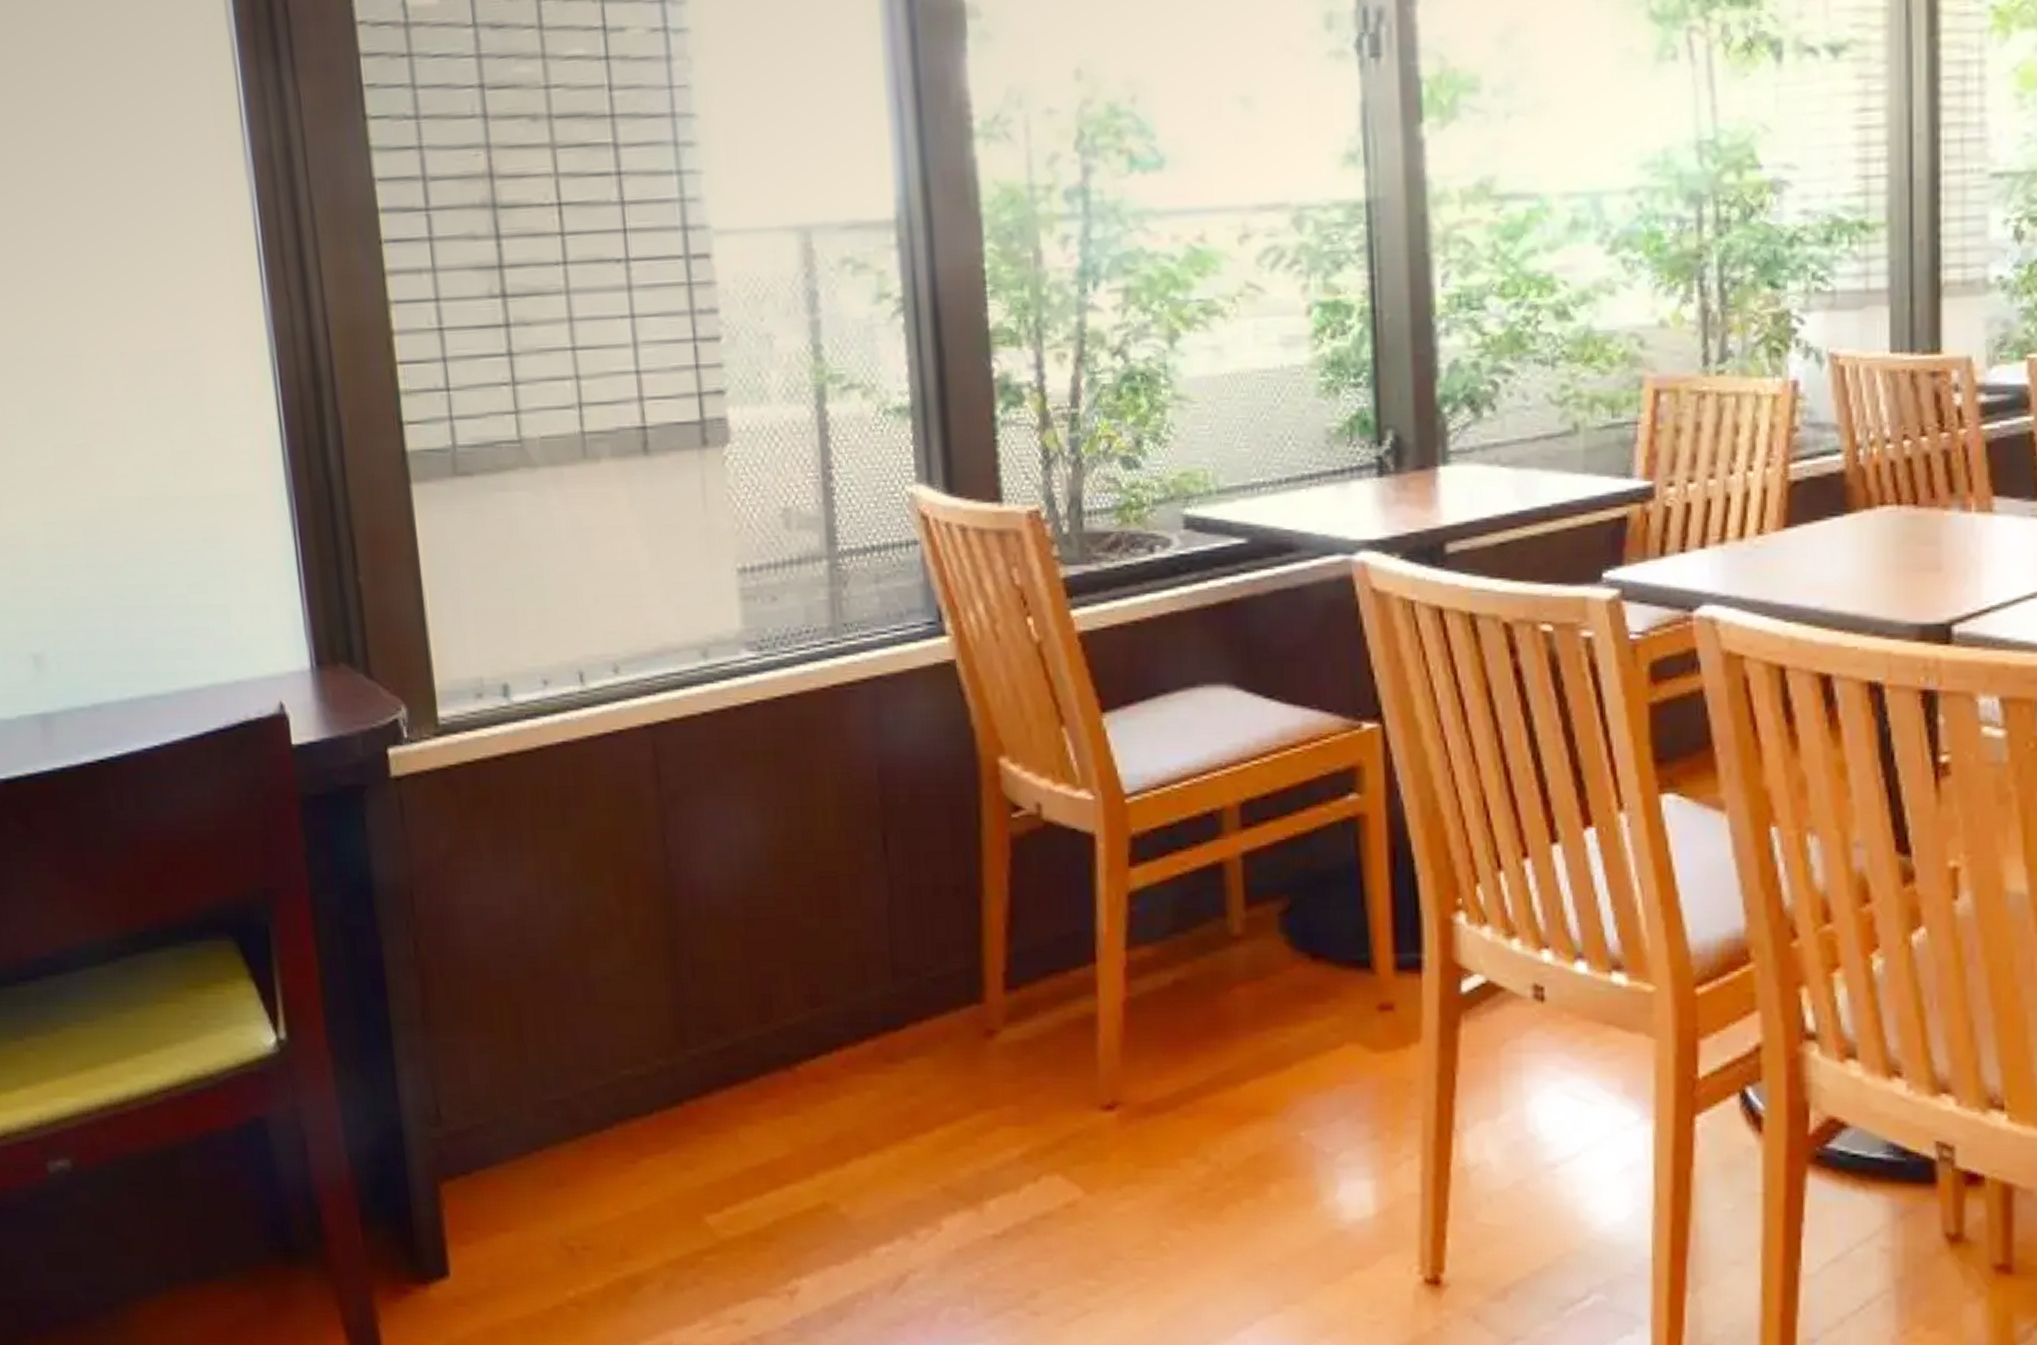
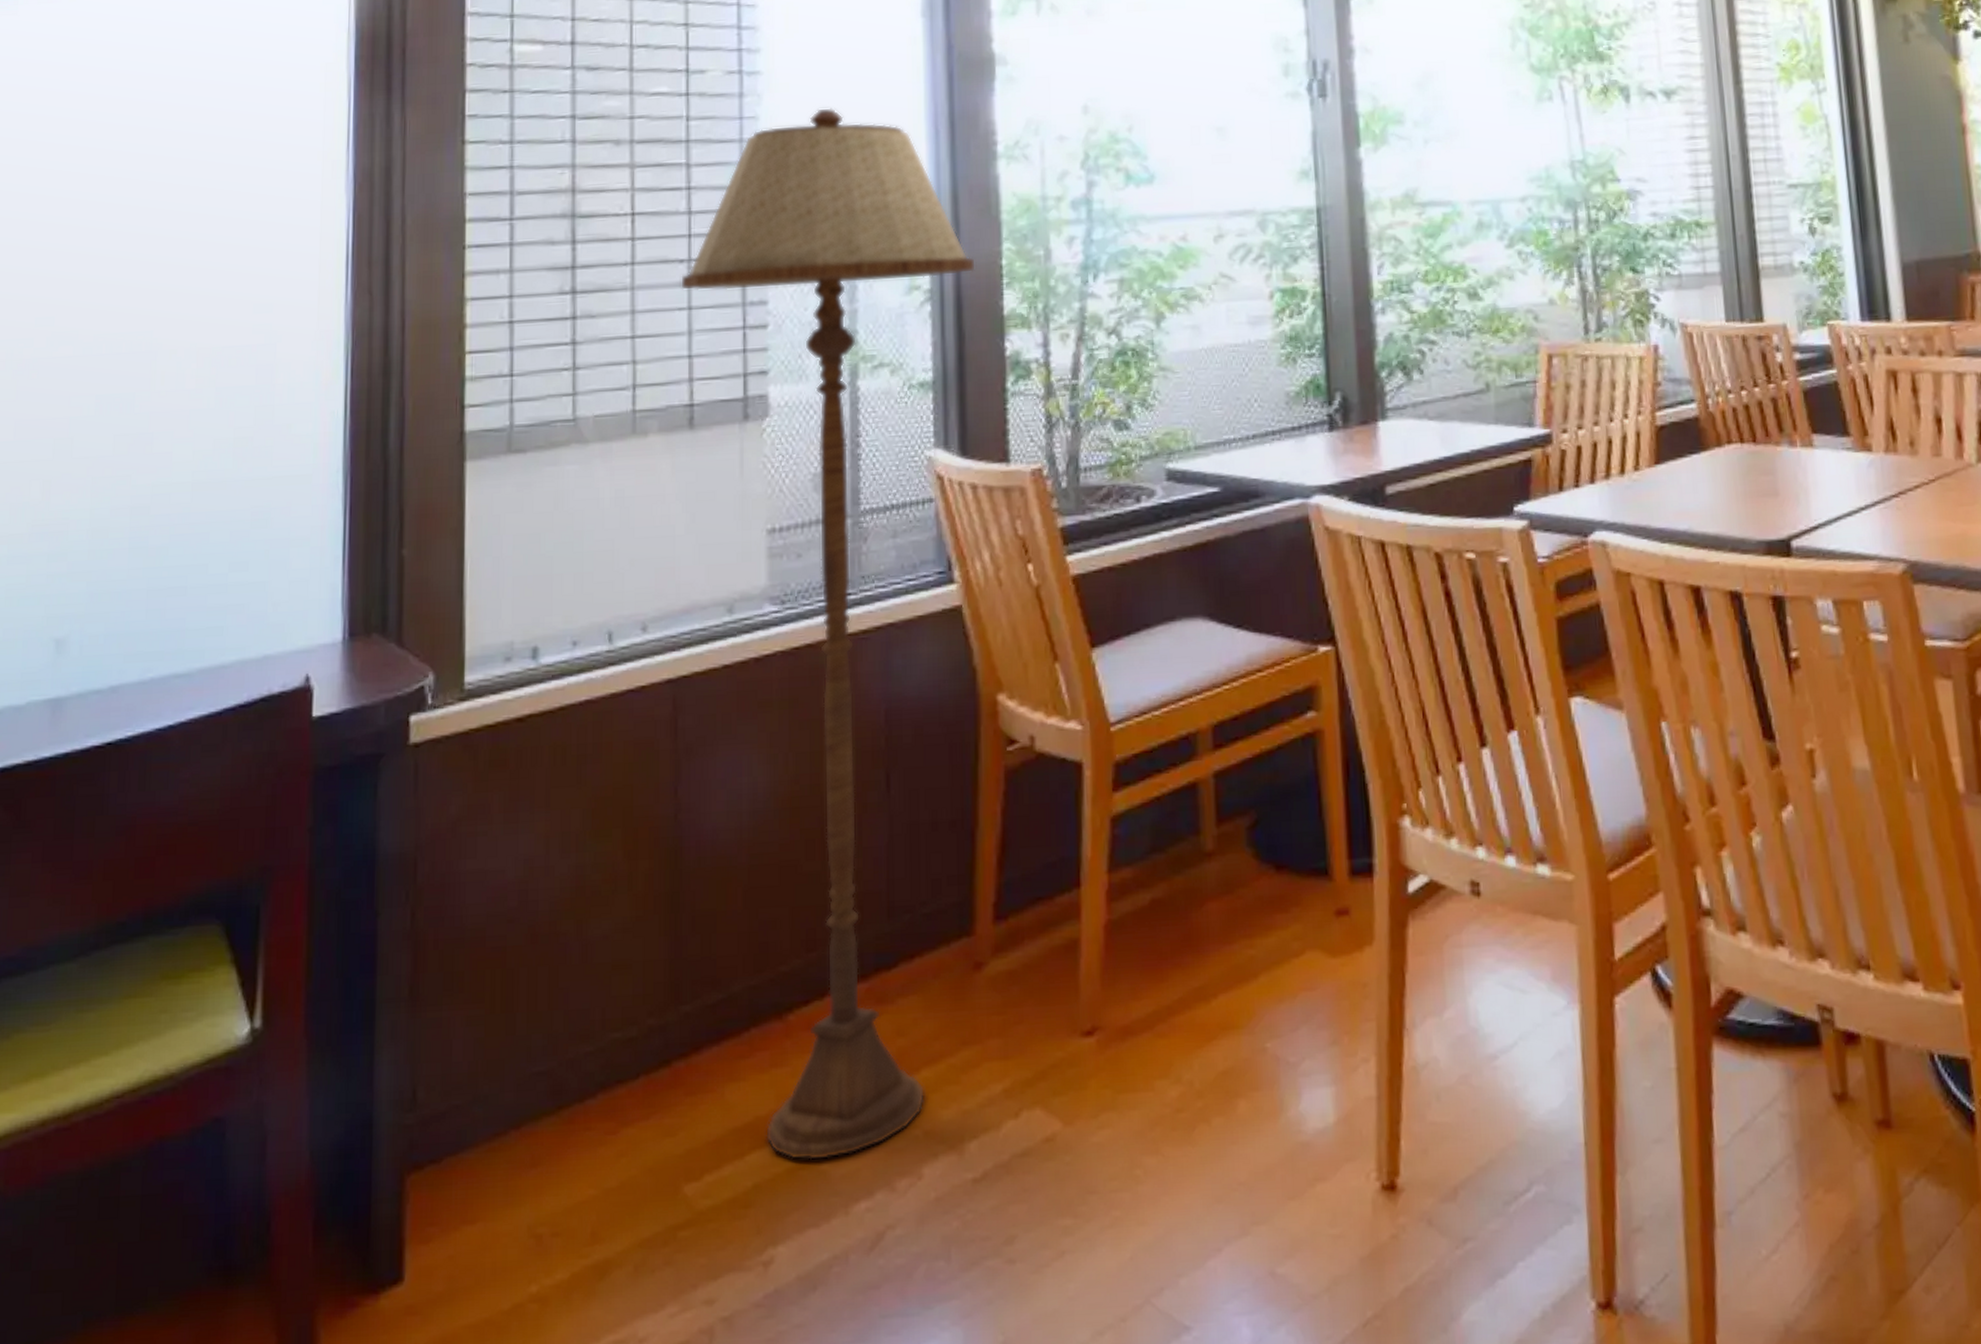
floor lamp: none [618,74,952,1205] -> present [680,108,974,1161]

